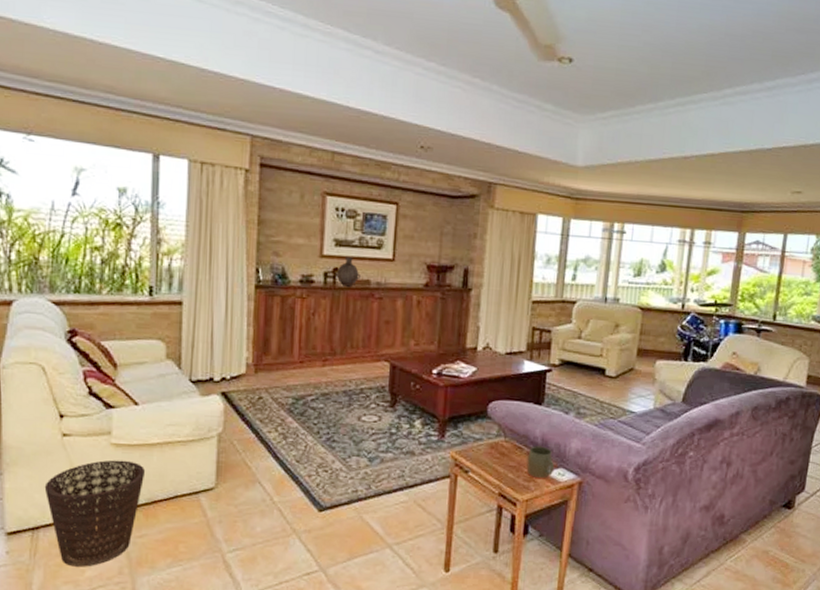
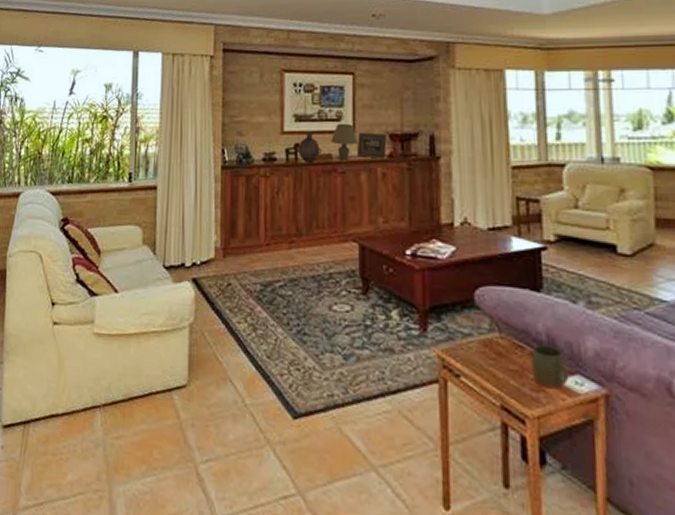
basket: present [44,460,146,567] -> none [36,350,124,469]
table lamp: none [369,252,397,286] -> present [330,124,358,160]
picture frame: none [394,262,425,288] -> present [356,133,387,159]

